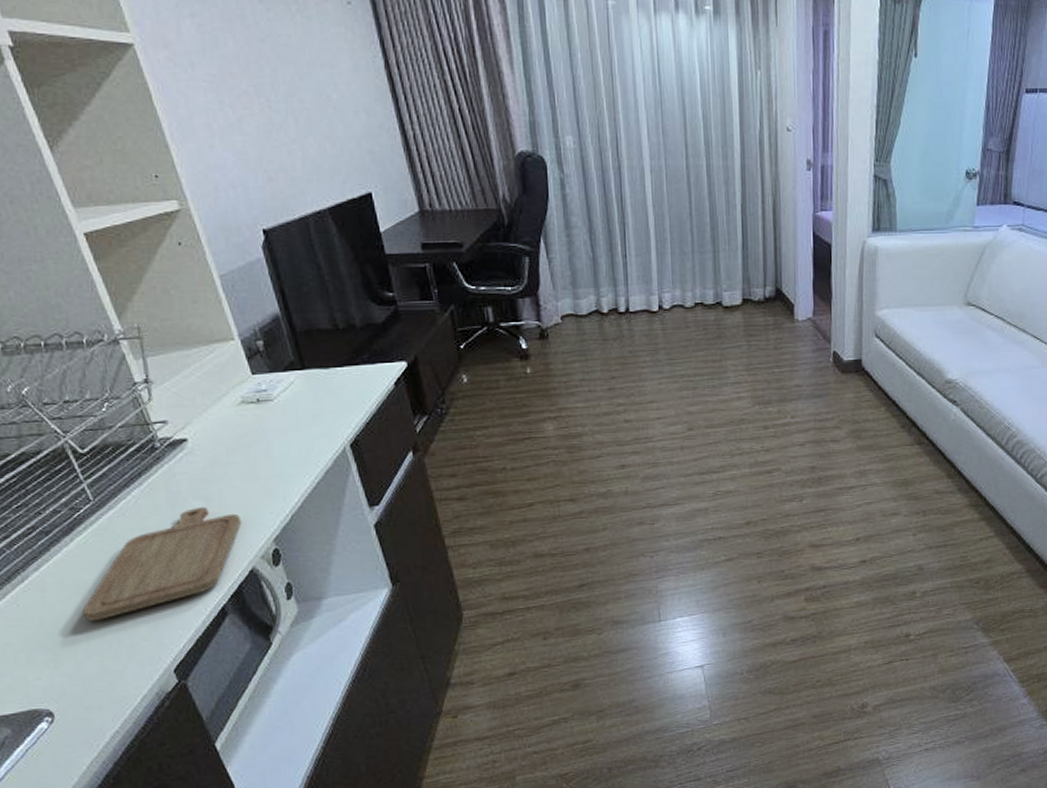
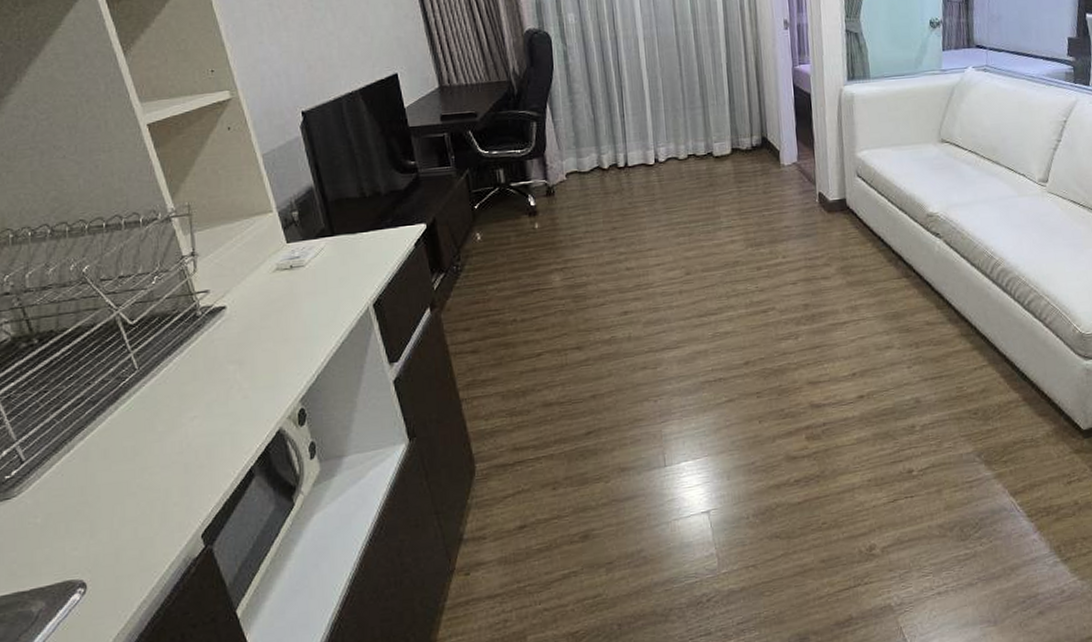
chopping board: present [81,506,242,621] -> none [120,370,272,488]

